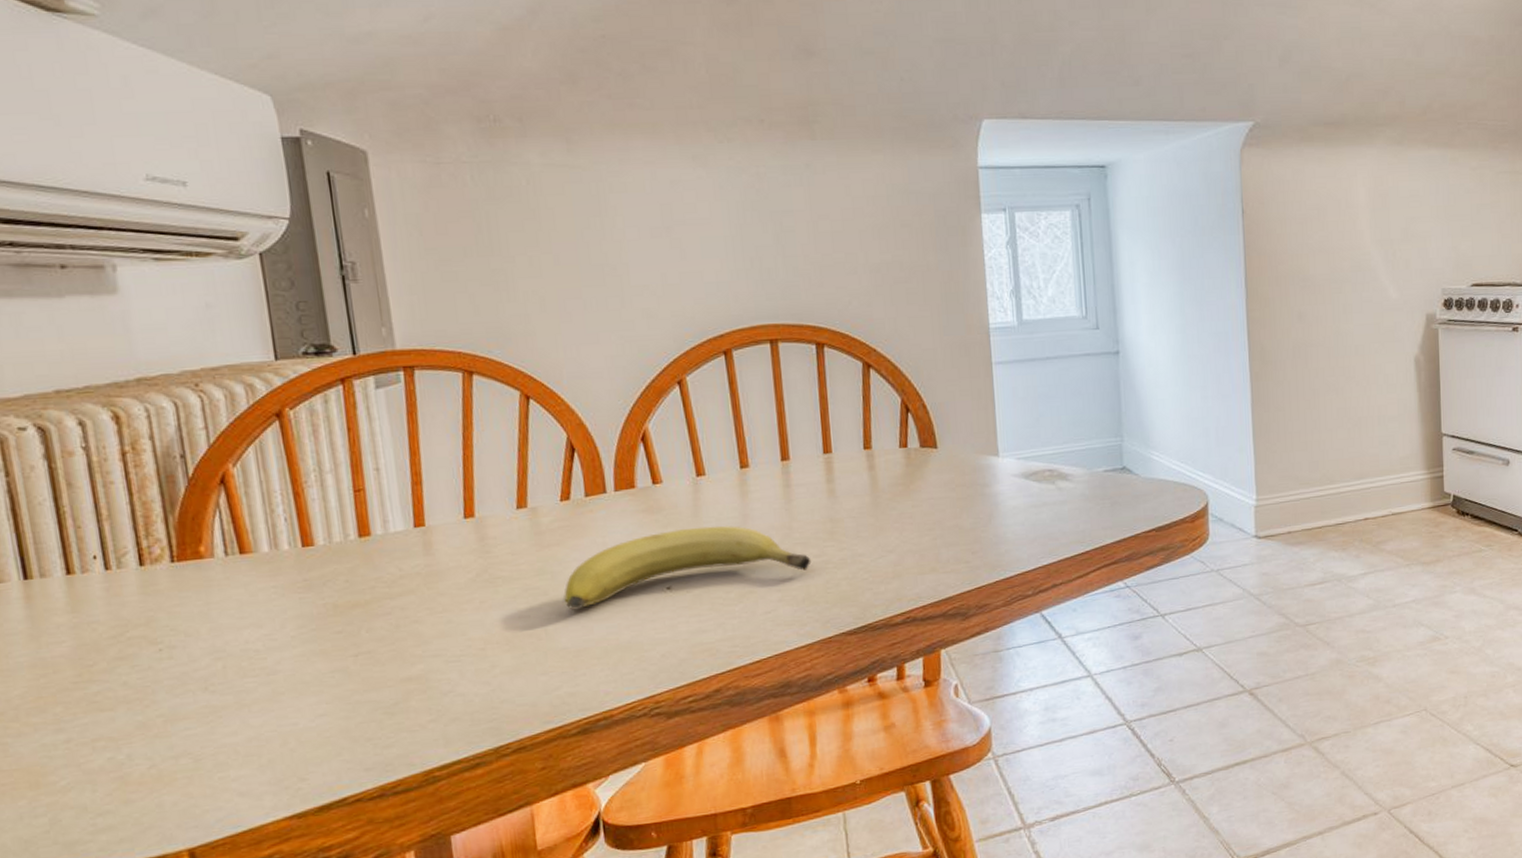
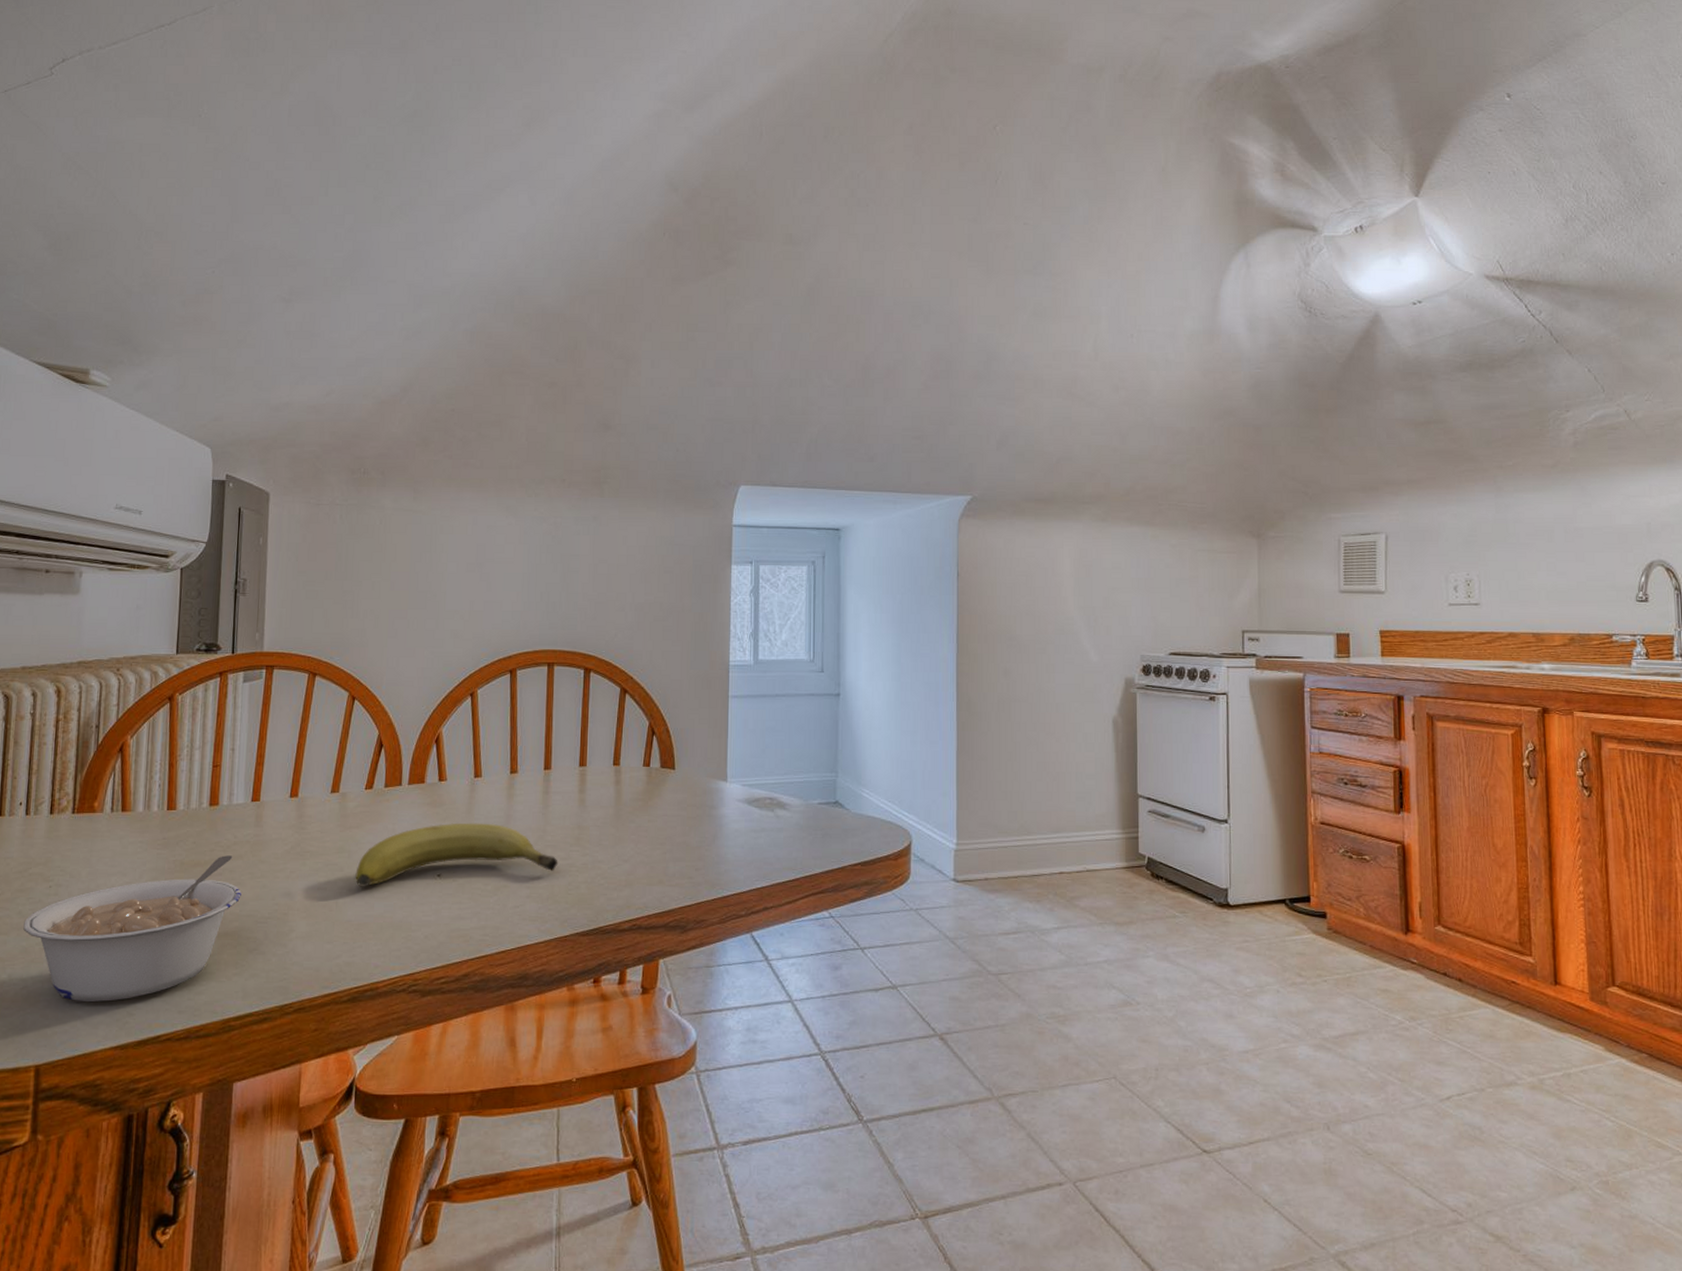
legume: none [133,591,422,774] -> present [23,855,241,1003]

